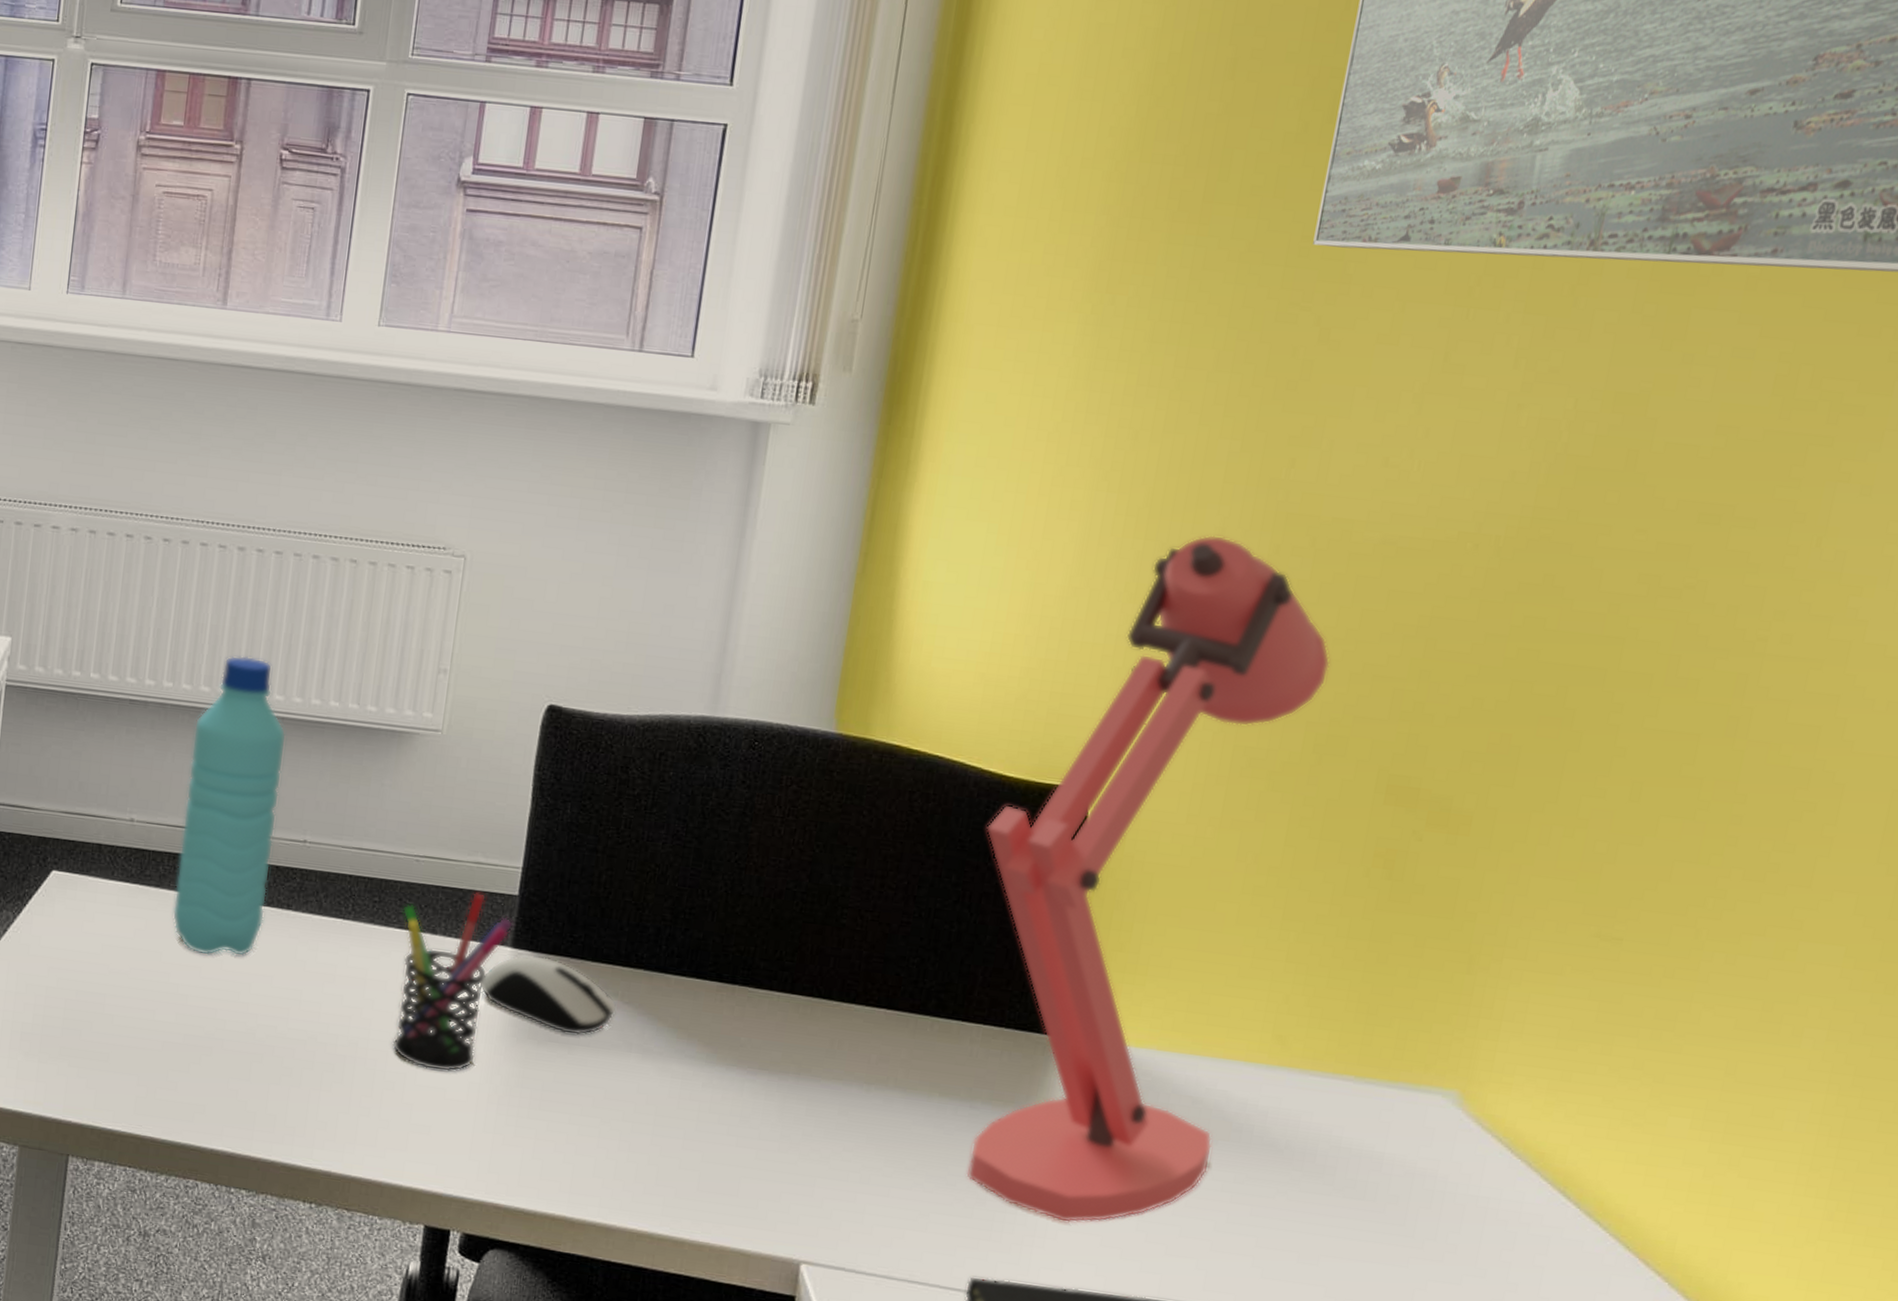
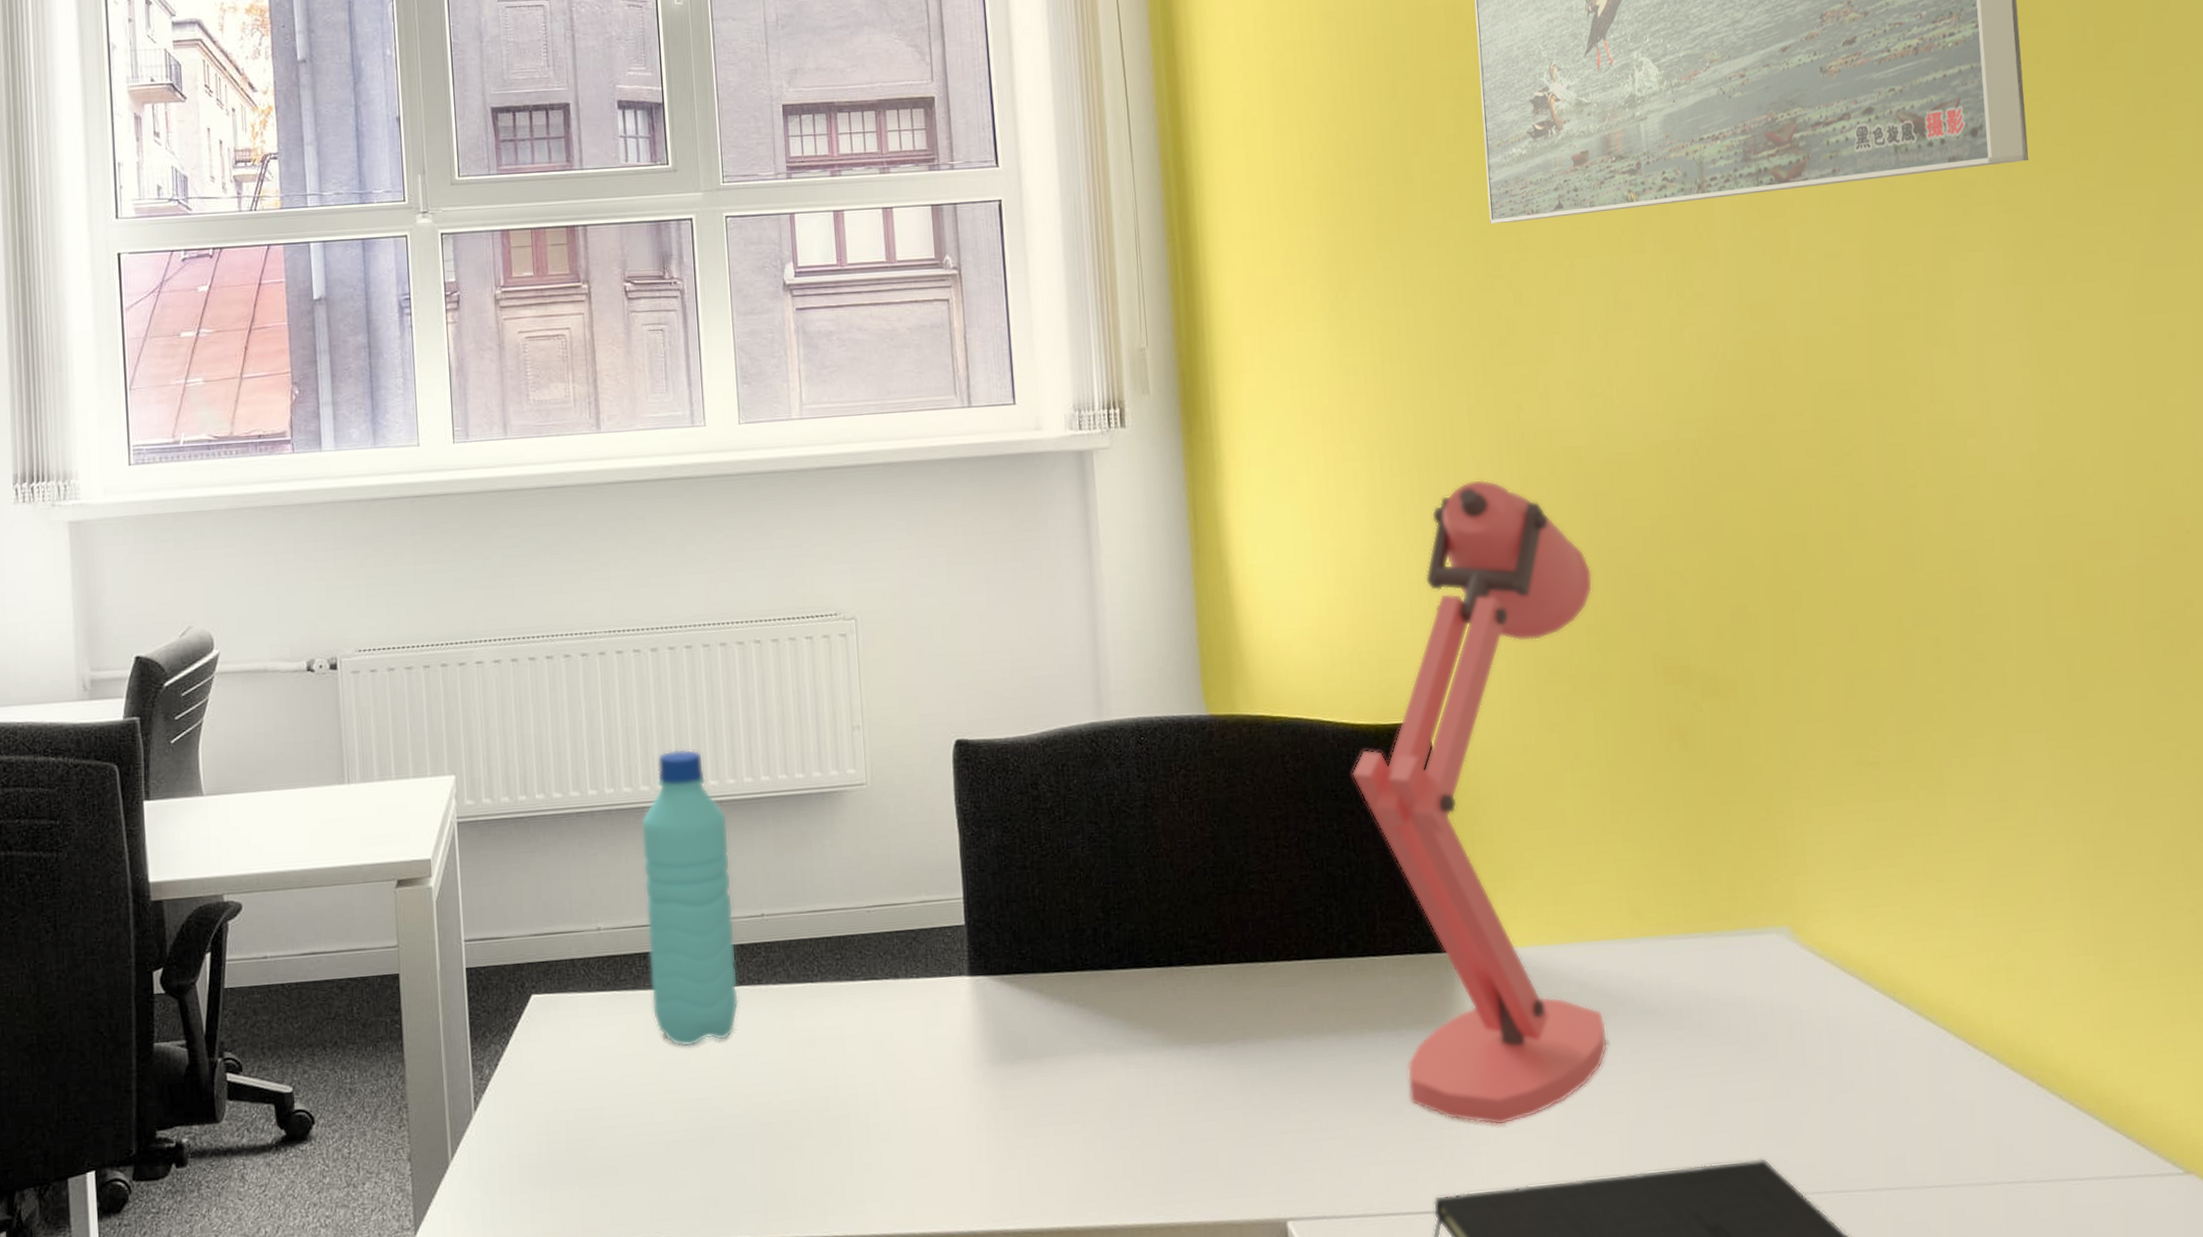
pen holder: present [392,892,514,1072] -> none [863,929,967,1112]
computer mouse: present [480,955,617,1036] -> none [948,977,1074,1049]

